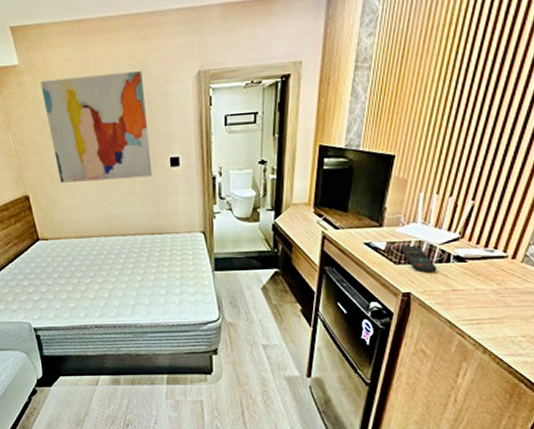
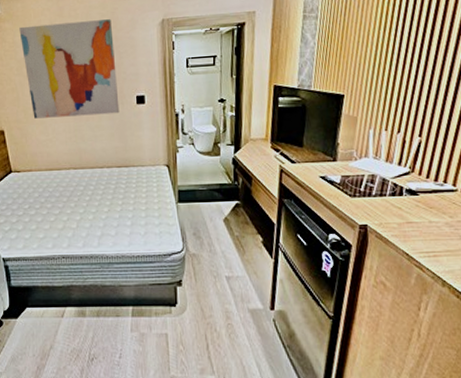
remote control: present [401,245,437,273] -> none [355,179,391,205]

